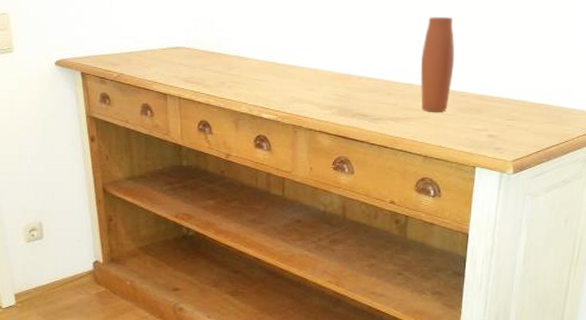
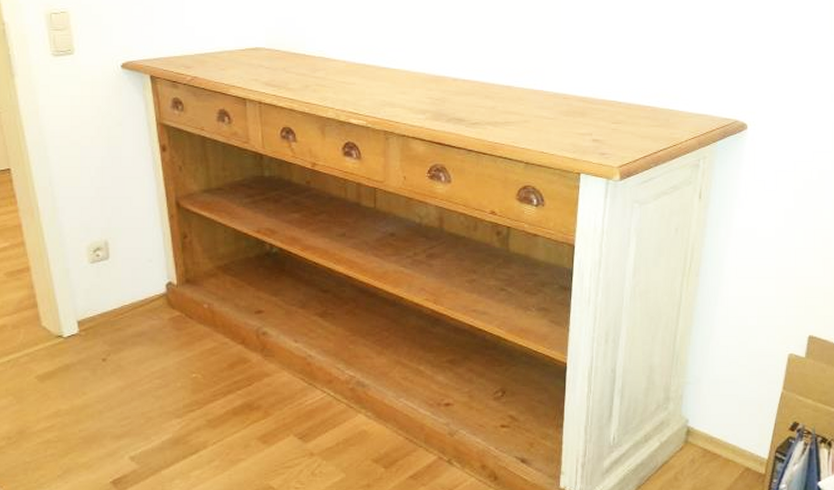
vase: present [420,17,455,112] -> none [519,15,556,116]

